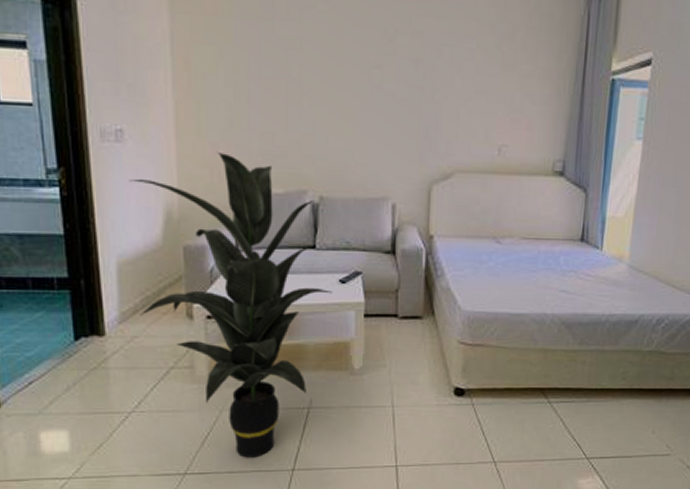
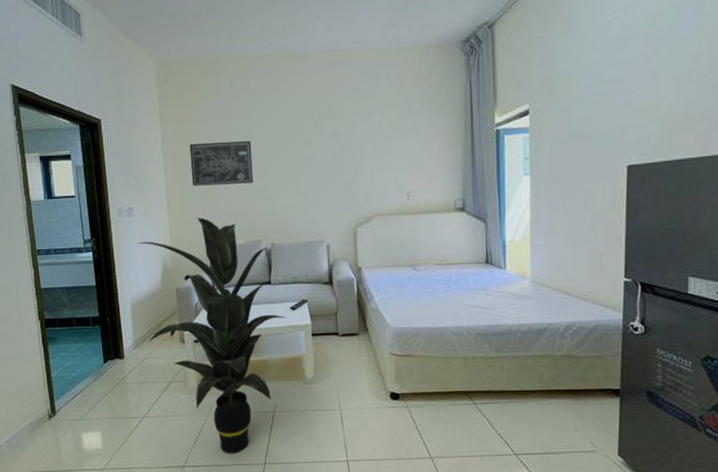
wall art: none [212,47,301,113] -> present [189,141,253,186]

